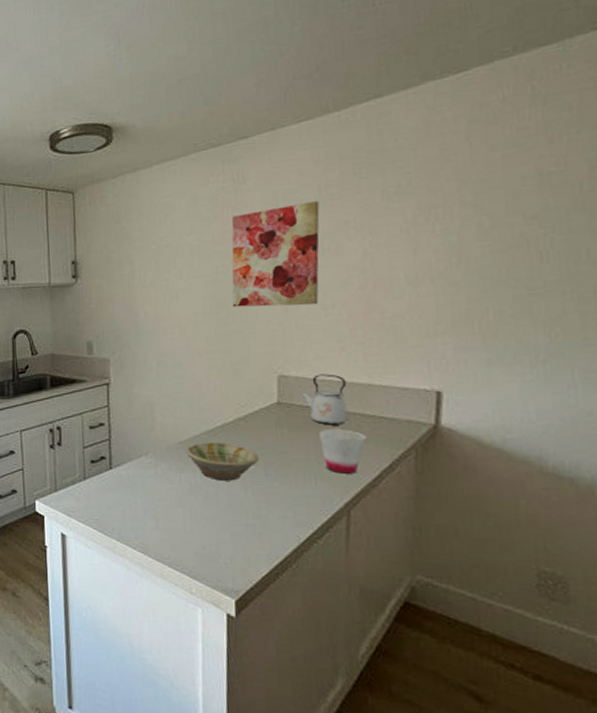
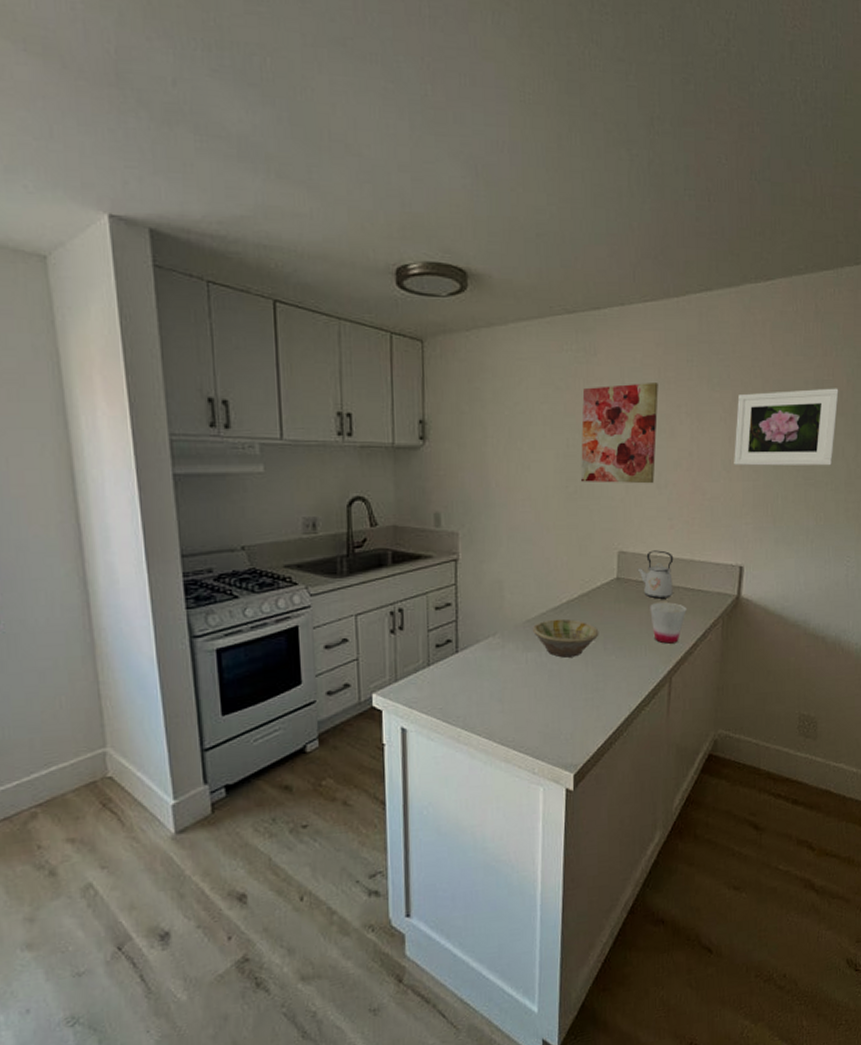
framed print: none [421,178,577,279] -> present [734,388,839,466]

